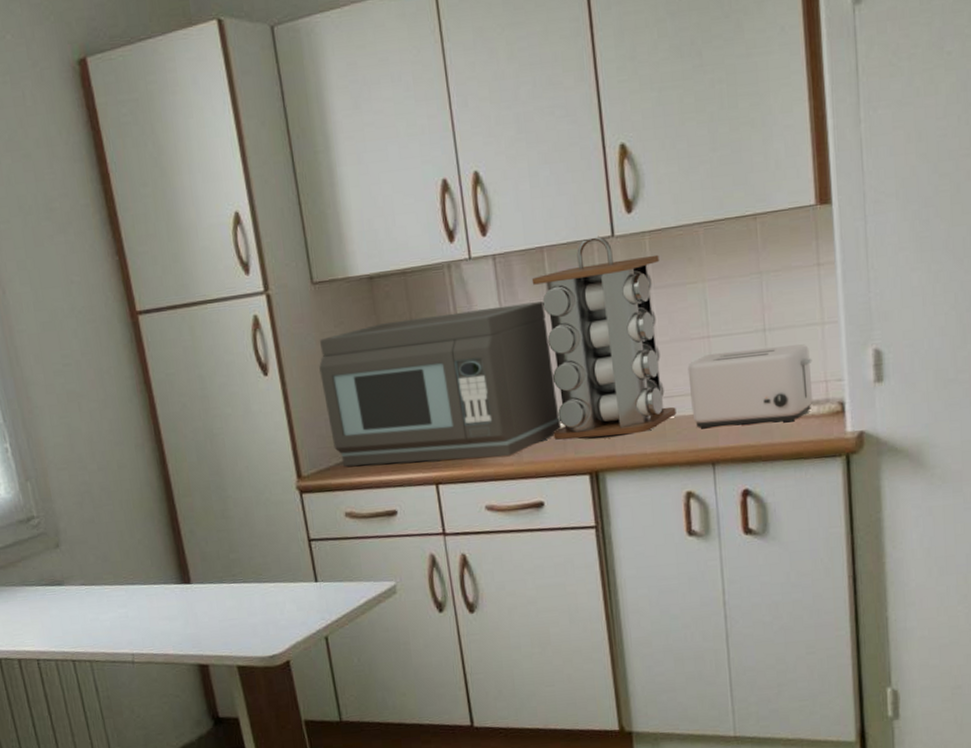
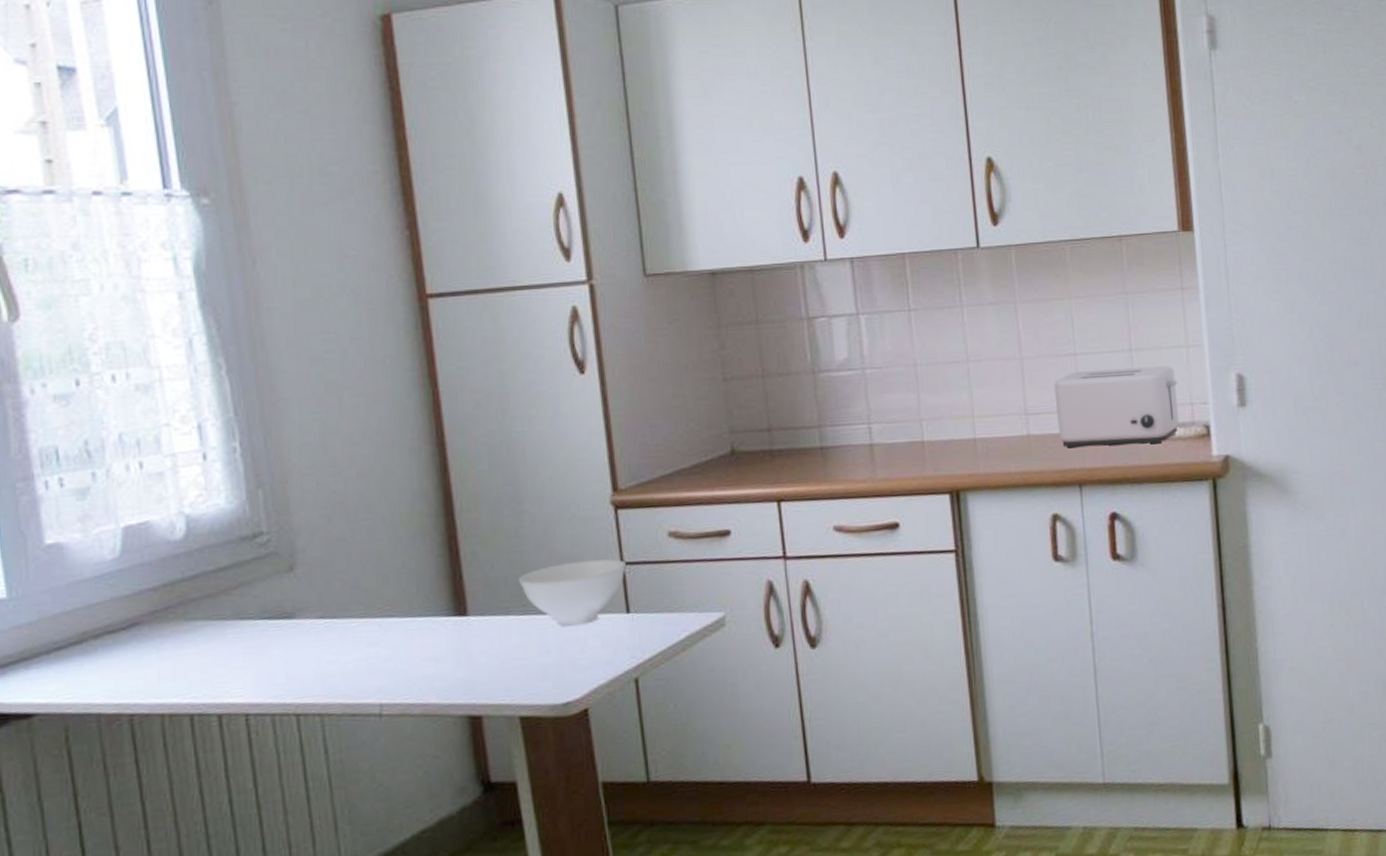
bowl: none [227,536,312,593] -> present [517,559,626,626]
microwave: present [319,301,562,467] -> none [647,309,921,480]
spice rack: present [531,235,677,440] -> none [892,246,1042,457]

